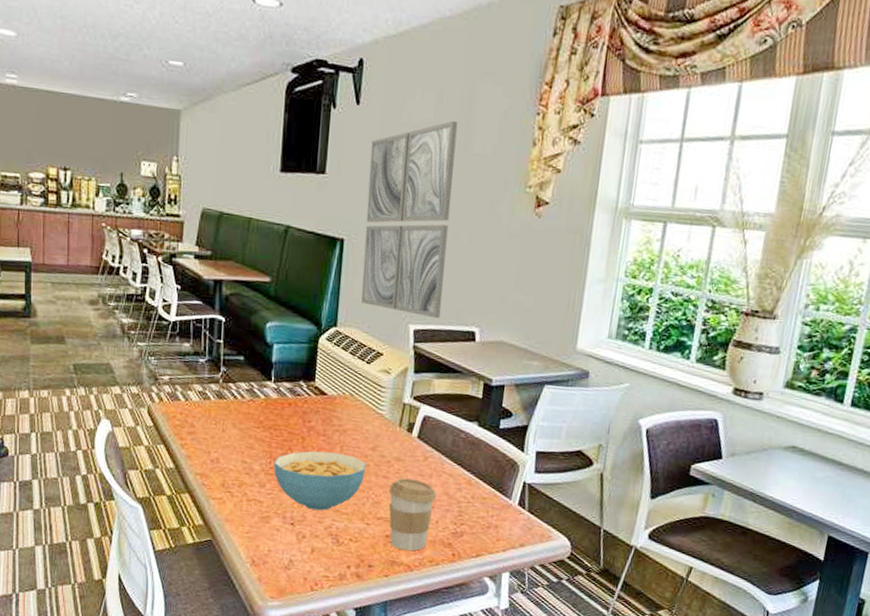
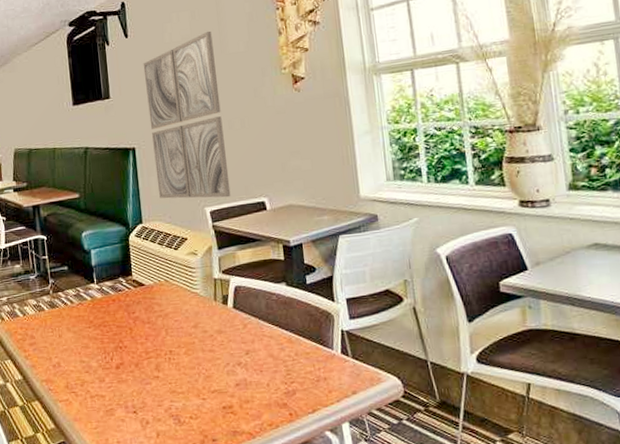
cereal bowl: present [273,451,367,511] -> none [109,336,192,395]
coffee cup: present [389,478,437,551] -> none [217,347,263,419]

